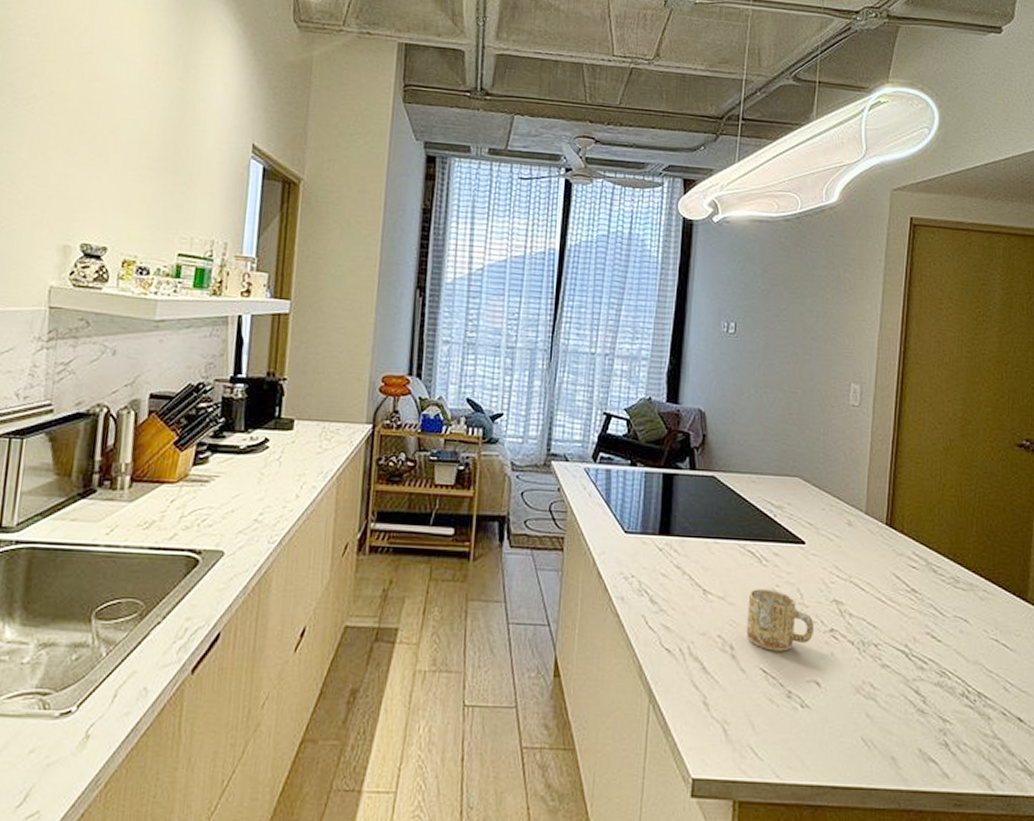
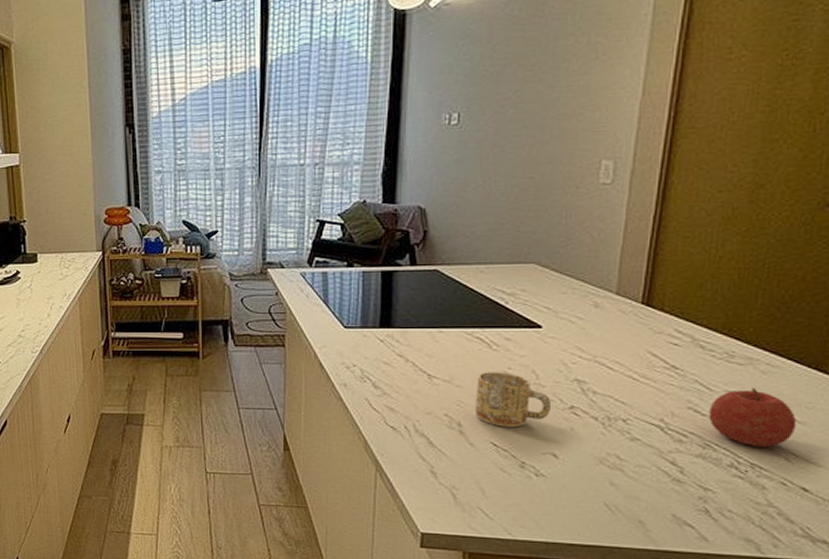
fruit: none [943,614,1009,675] -> present [708,388,797,447]

